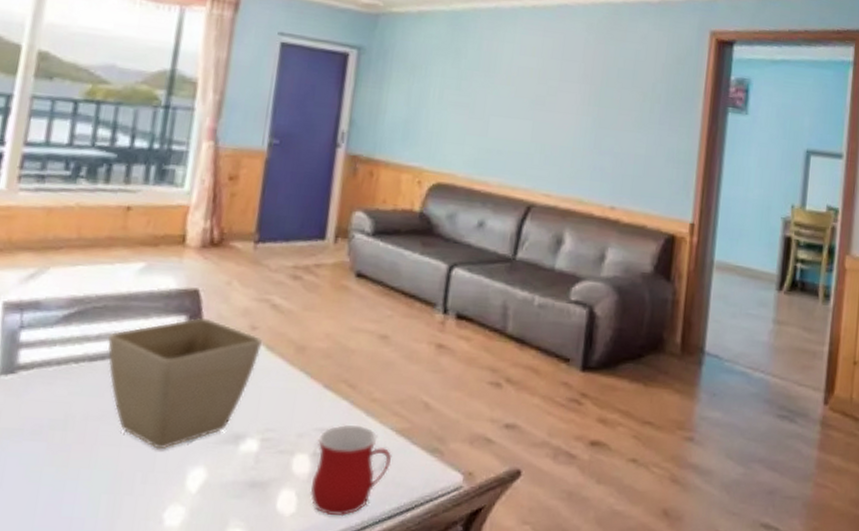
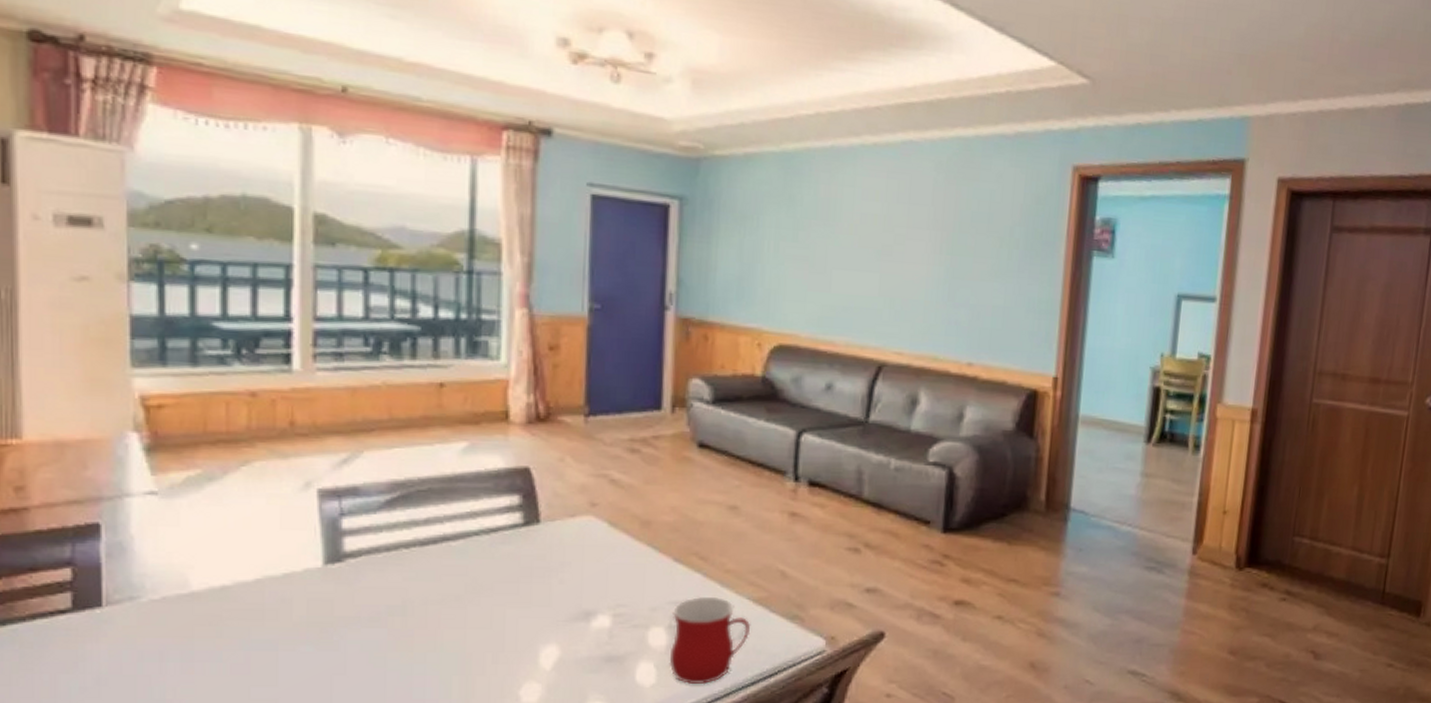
flower pot: present [107,317,263,450] -> none [437,496,605,630]

